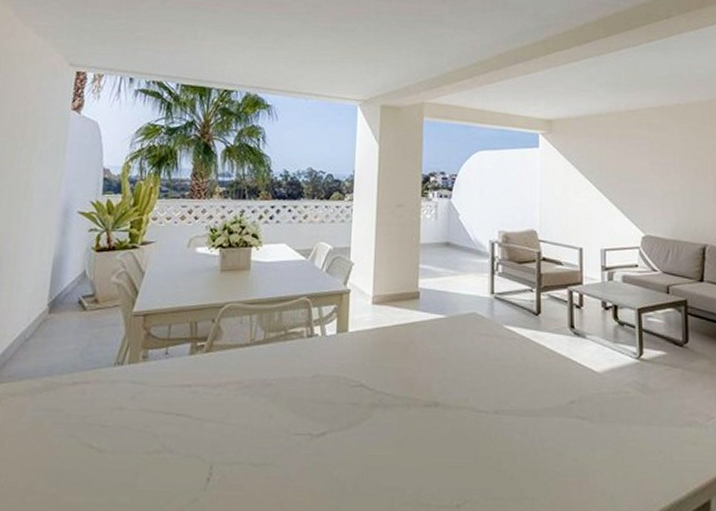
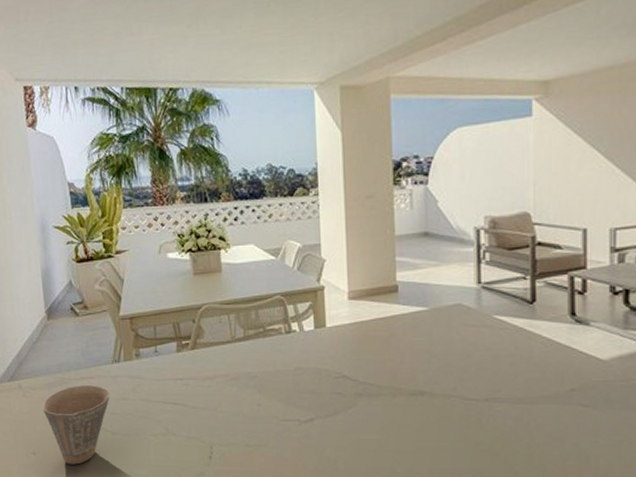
cup: none [19,391,105,492] -> present [43,385,110,465]

